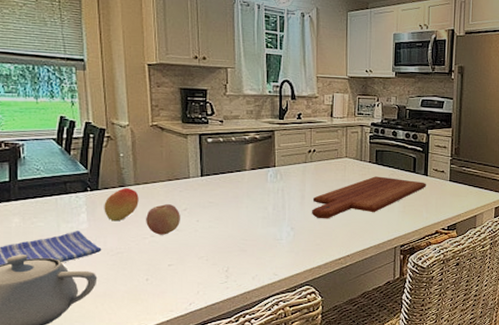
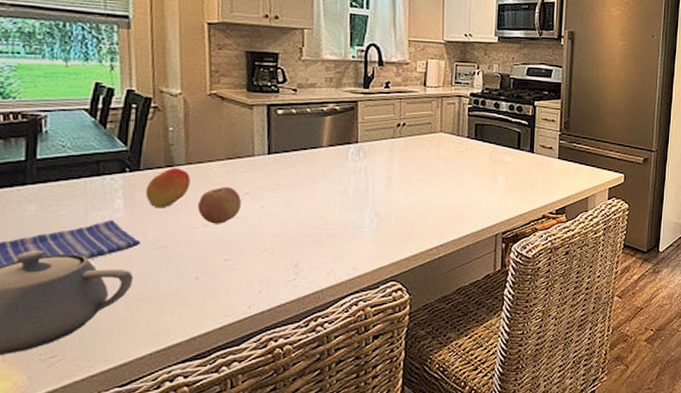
cutting board: present [312,176,426,219] -> none [400,153,532,203]

